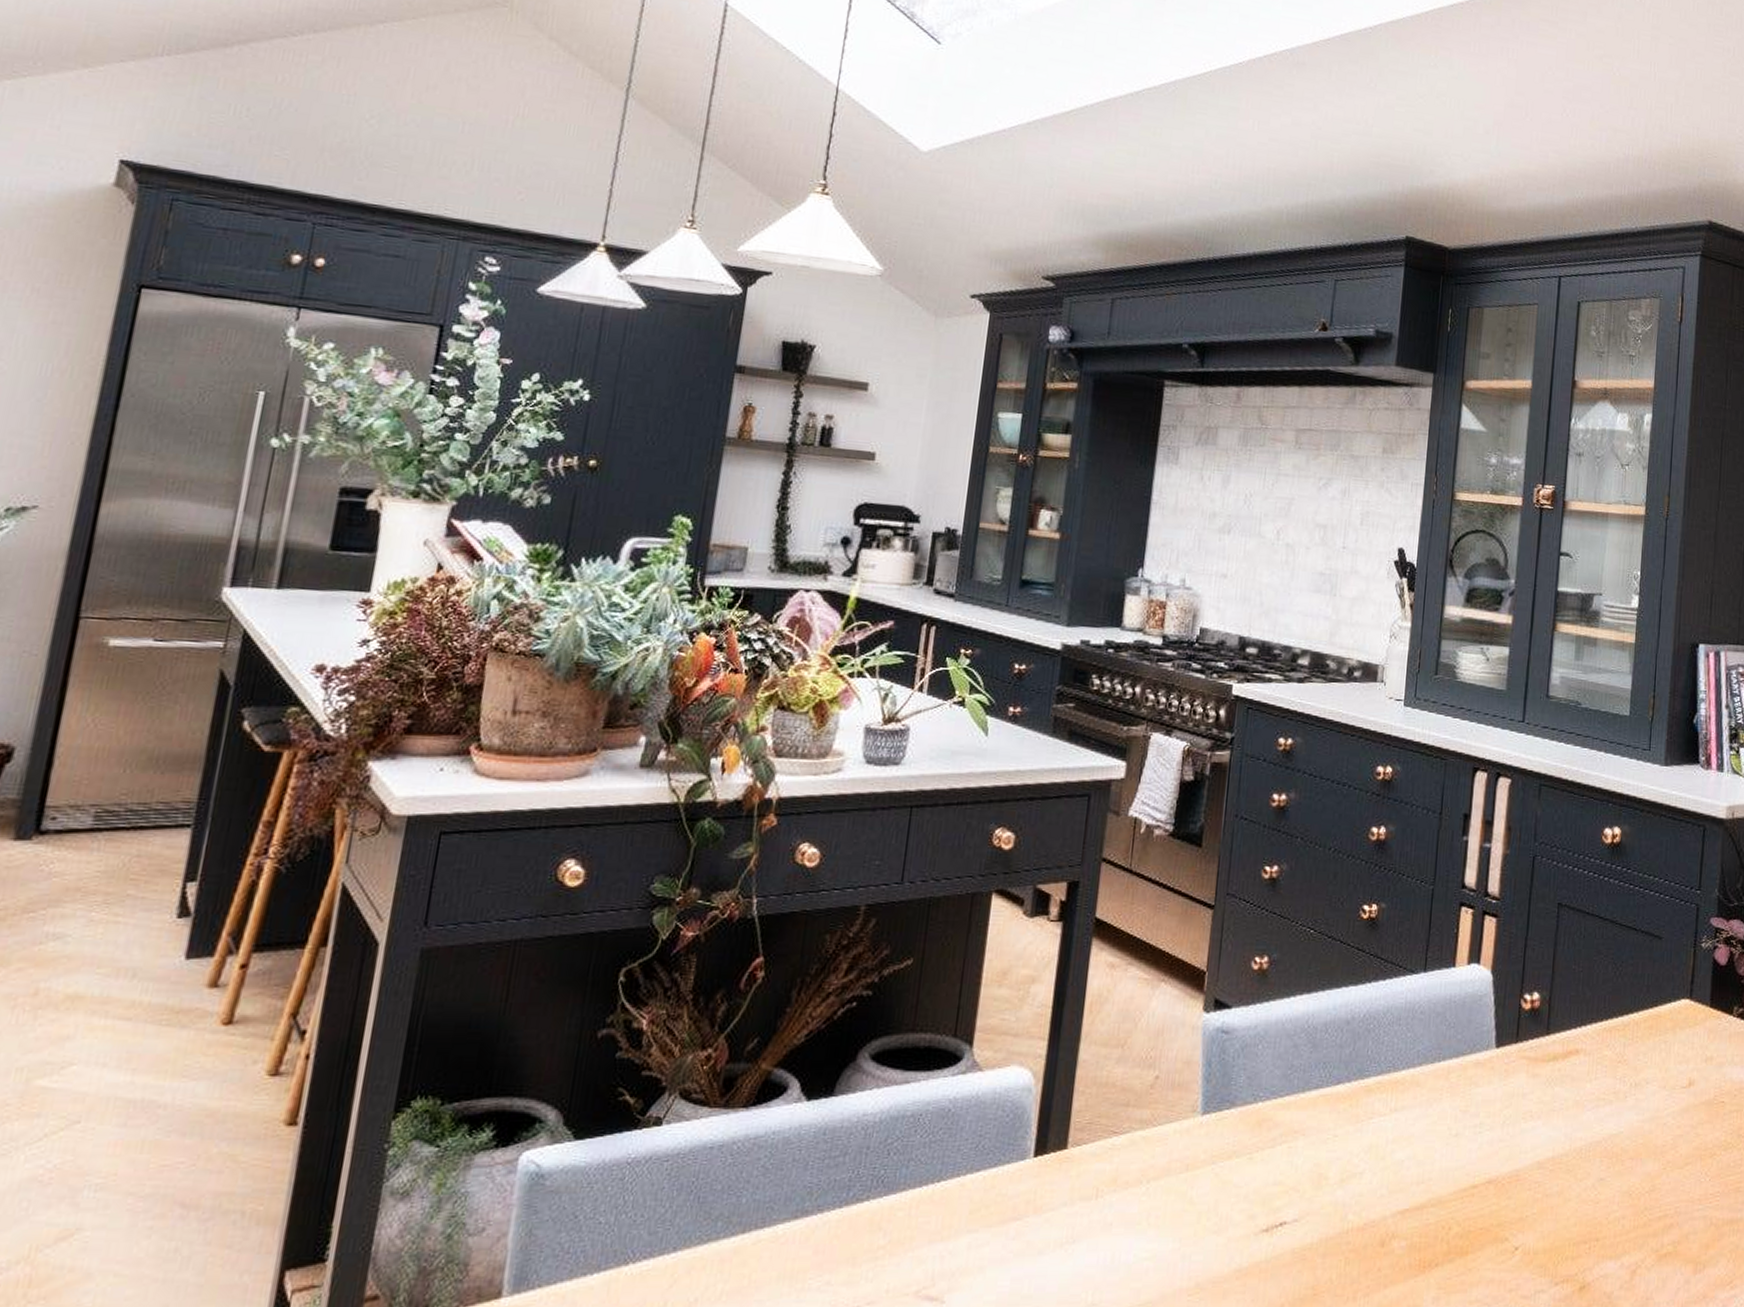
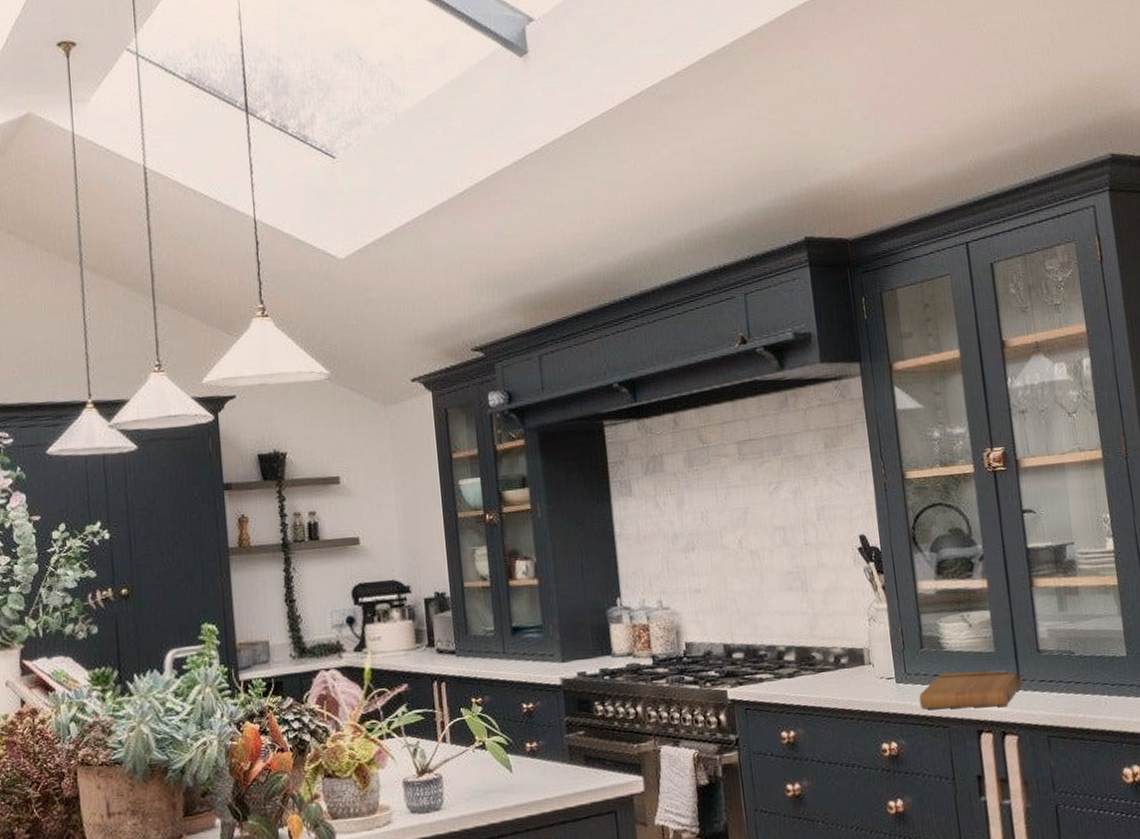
cutting board: none [1422,703,1527,747] -> present [919,669,1023,710]

